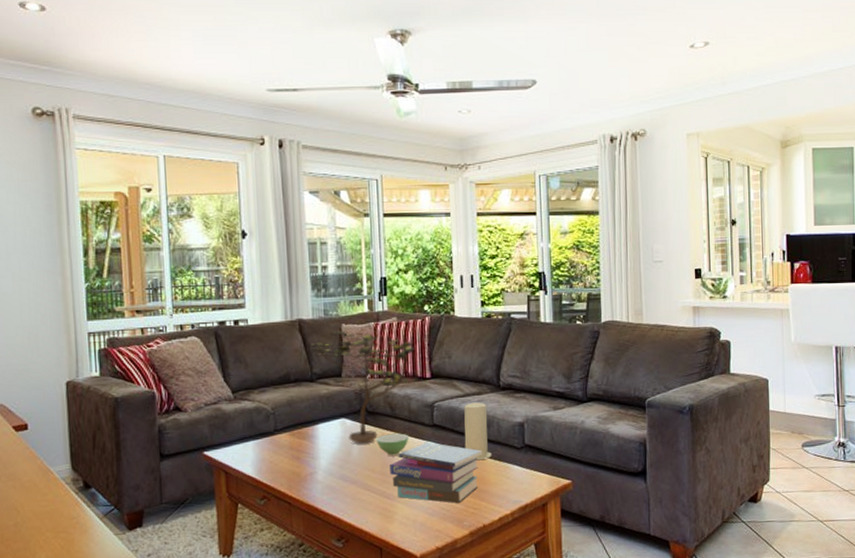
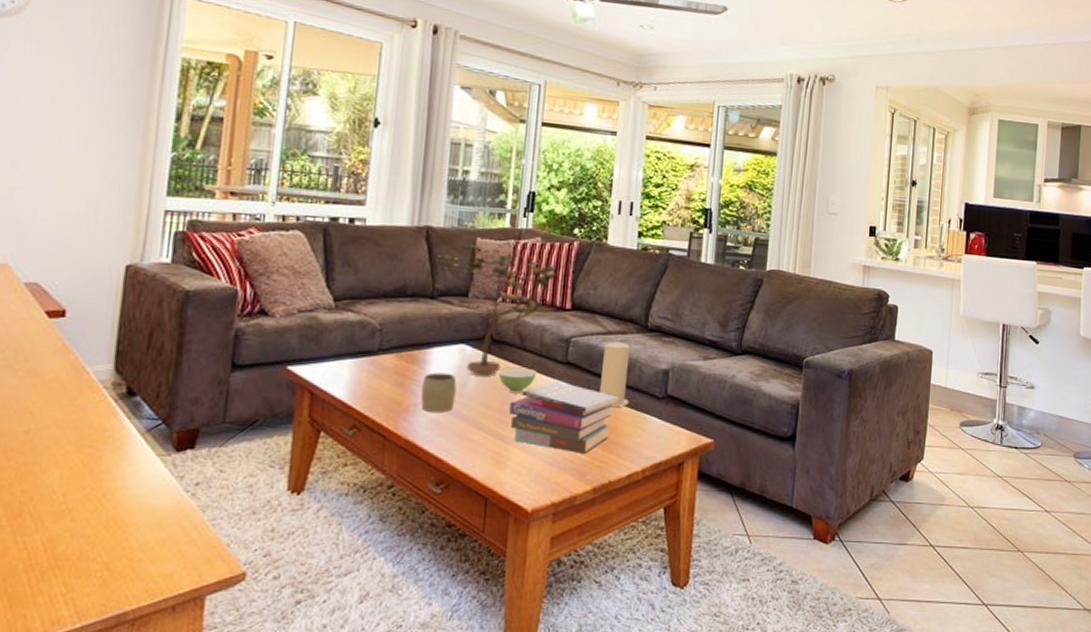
mug: none [313,444,344,479] -> present [420,372,457,412]

